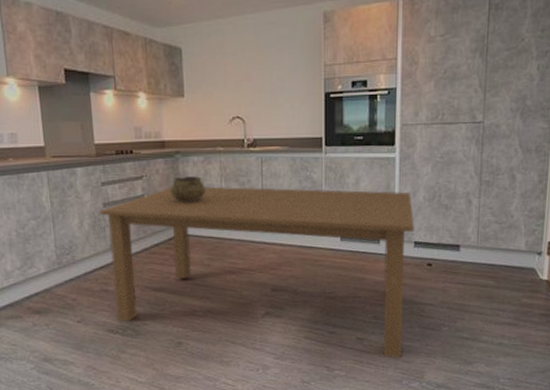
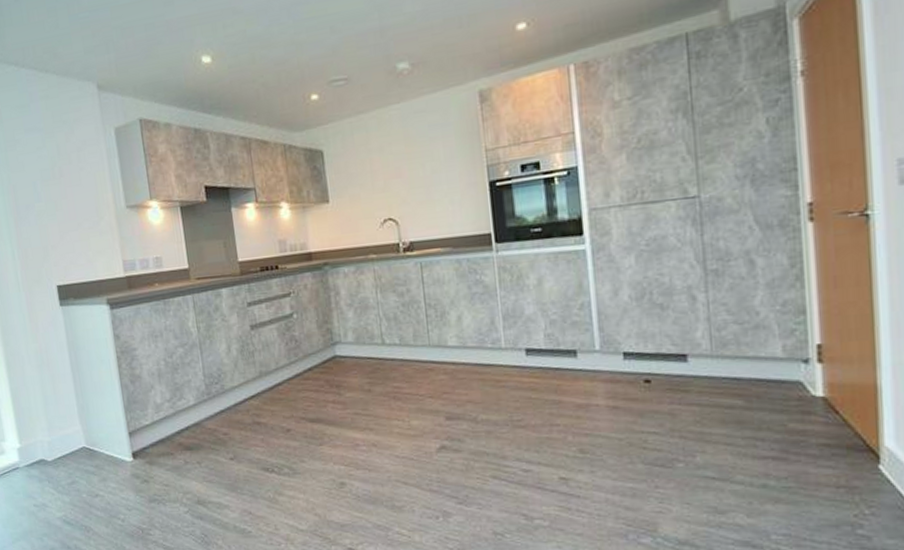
dining table: present [100,186,415,358] -> none [247,291,624,505]
decorative bowl: present [171,176,205,202] -> none [321,289,360,320]

